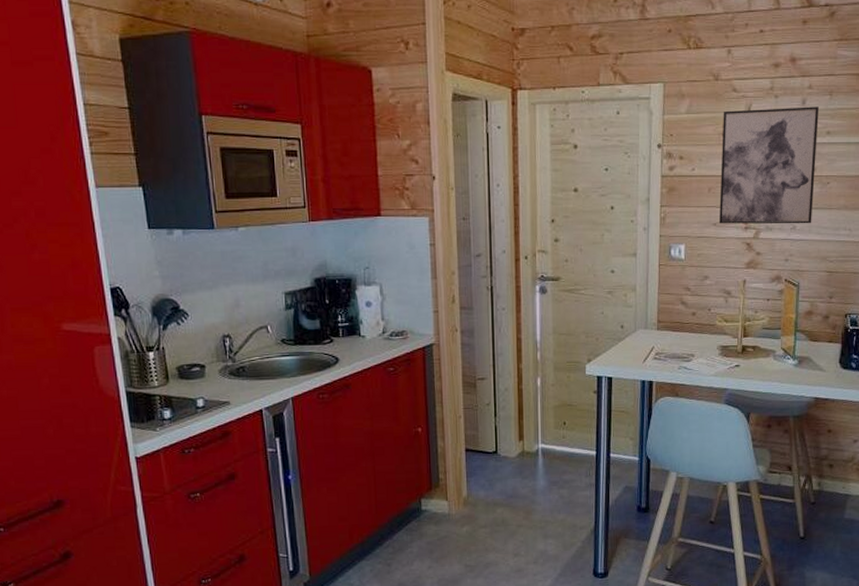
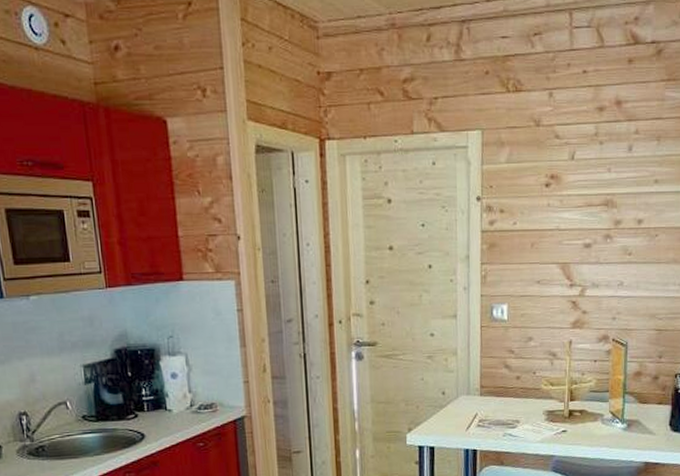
wall art: present [718,107,819,224] -> none [542,153,646,282]

